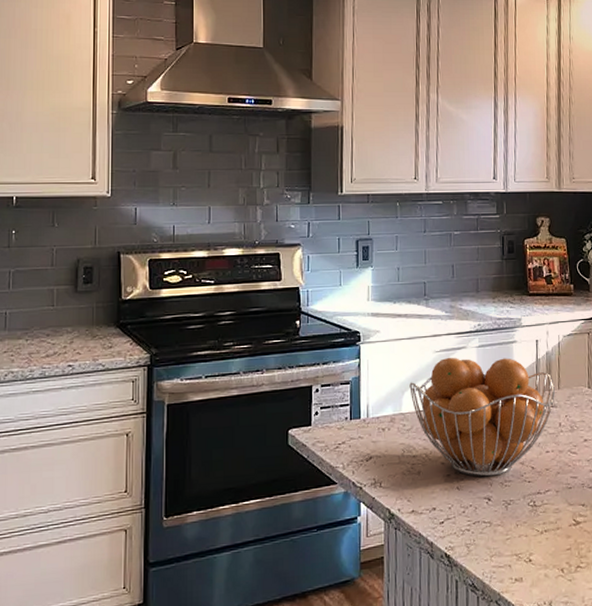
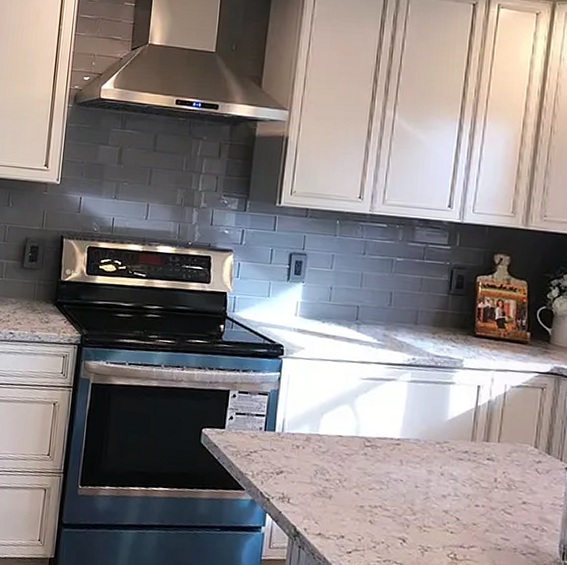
fruit basket: present [409,357,555,477] -> none [329,386,494,519]

